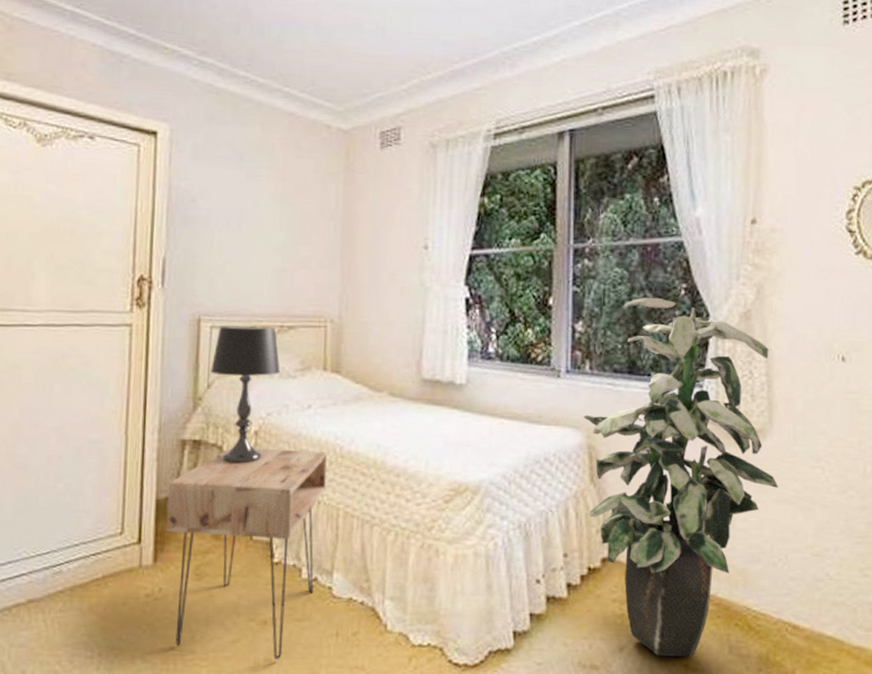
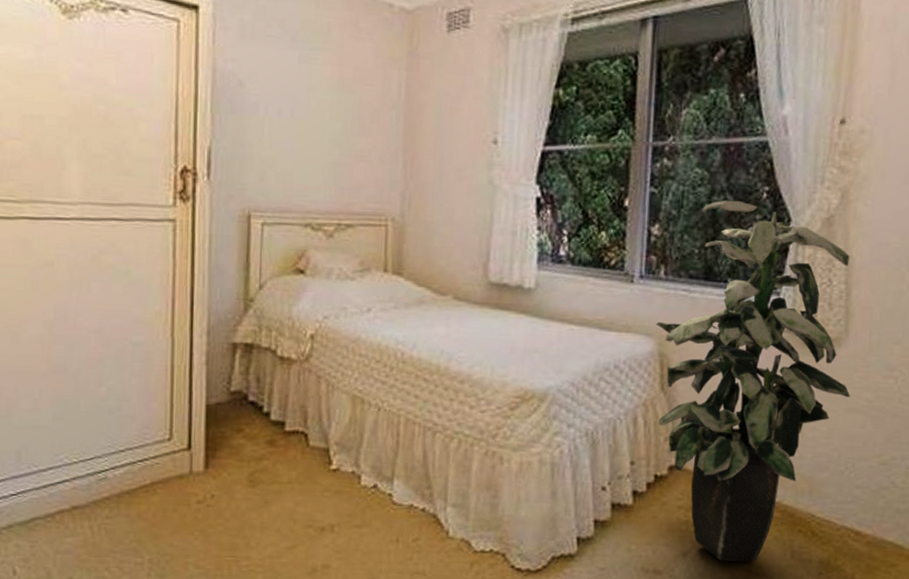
nightstand: present [165,447,327,659] -> none [217,351,388,565]
table lamp: present [210,326,280,464] -> none [262,223,338,369]

